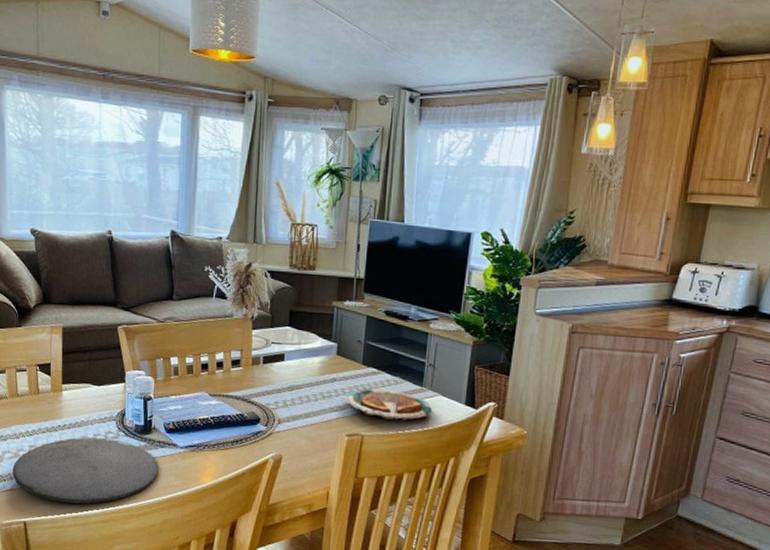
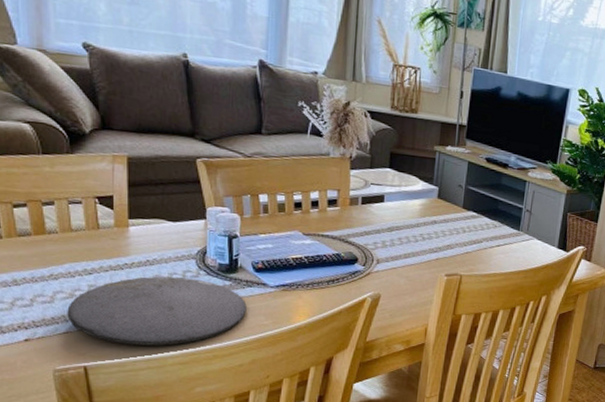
plate: present [344,388,432,421] -> none [444,231,528,263]

